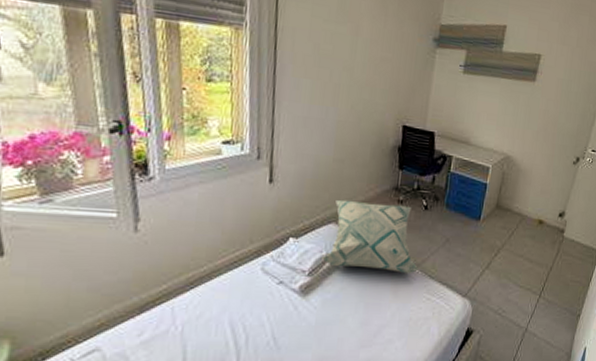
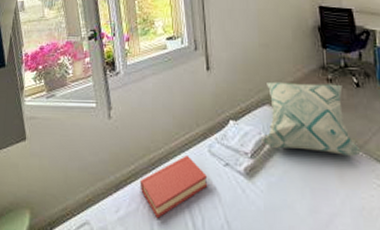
hardback book: none [172,274,257,340] -> present [140,156,208,219]

